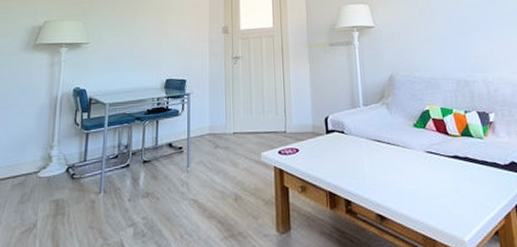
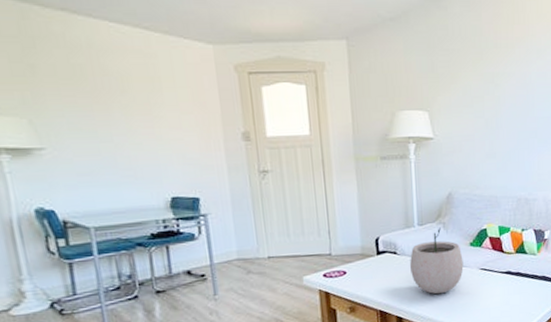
plant pot: none [356,107,409,178] -> present [410,226,464,295]

